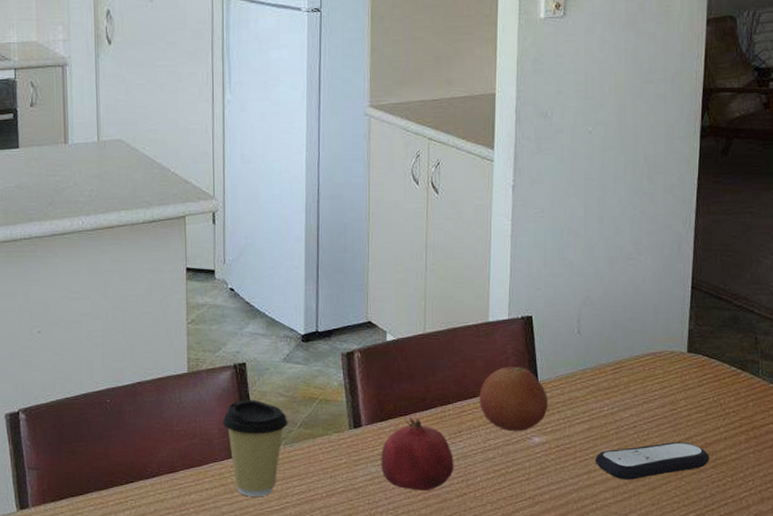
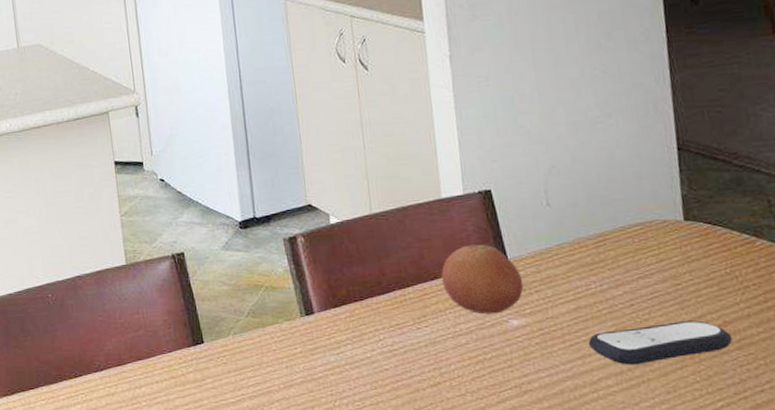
coffee cup: present [222,399,289,497] -> none [166,289,235,389]
fruit: present [381,418,454,491] -> none [338,303,423,381]

